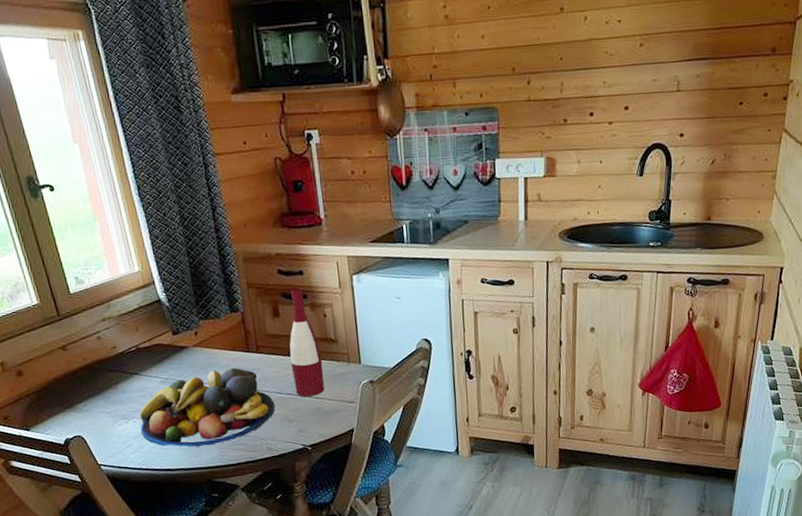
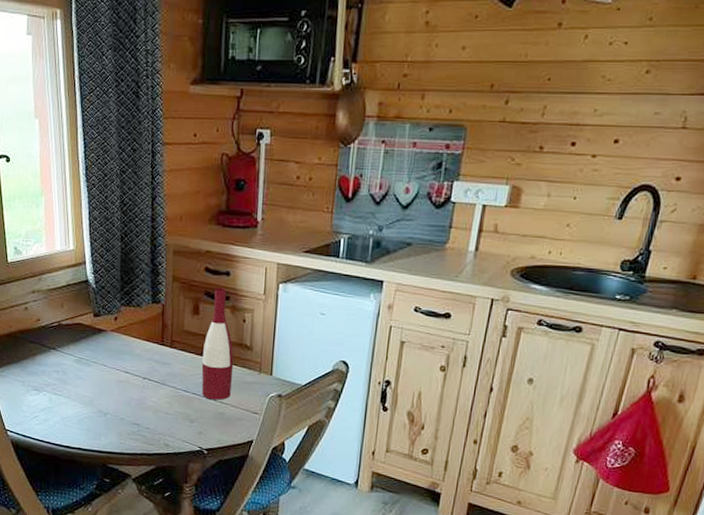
fruit bowl: present [140,368,275,447] -> none [49,356,179,431]

